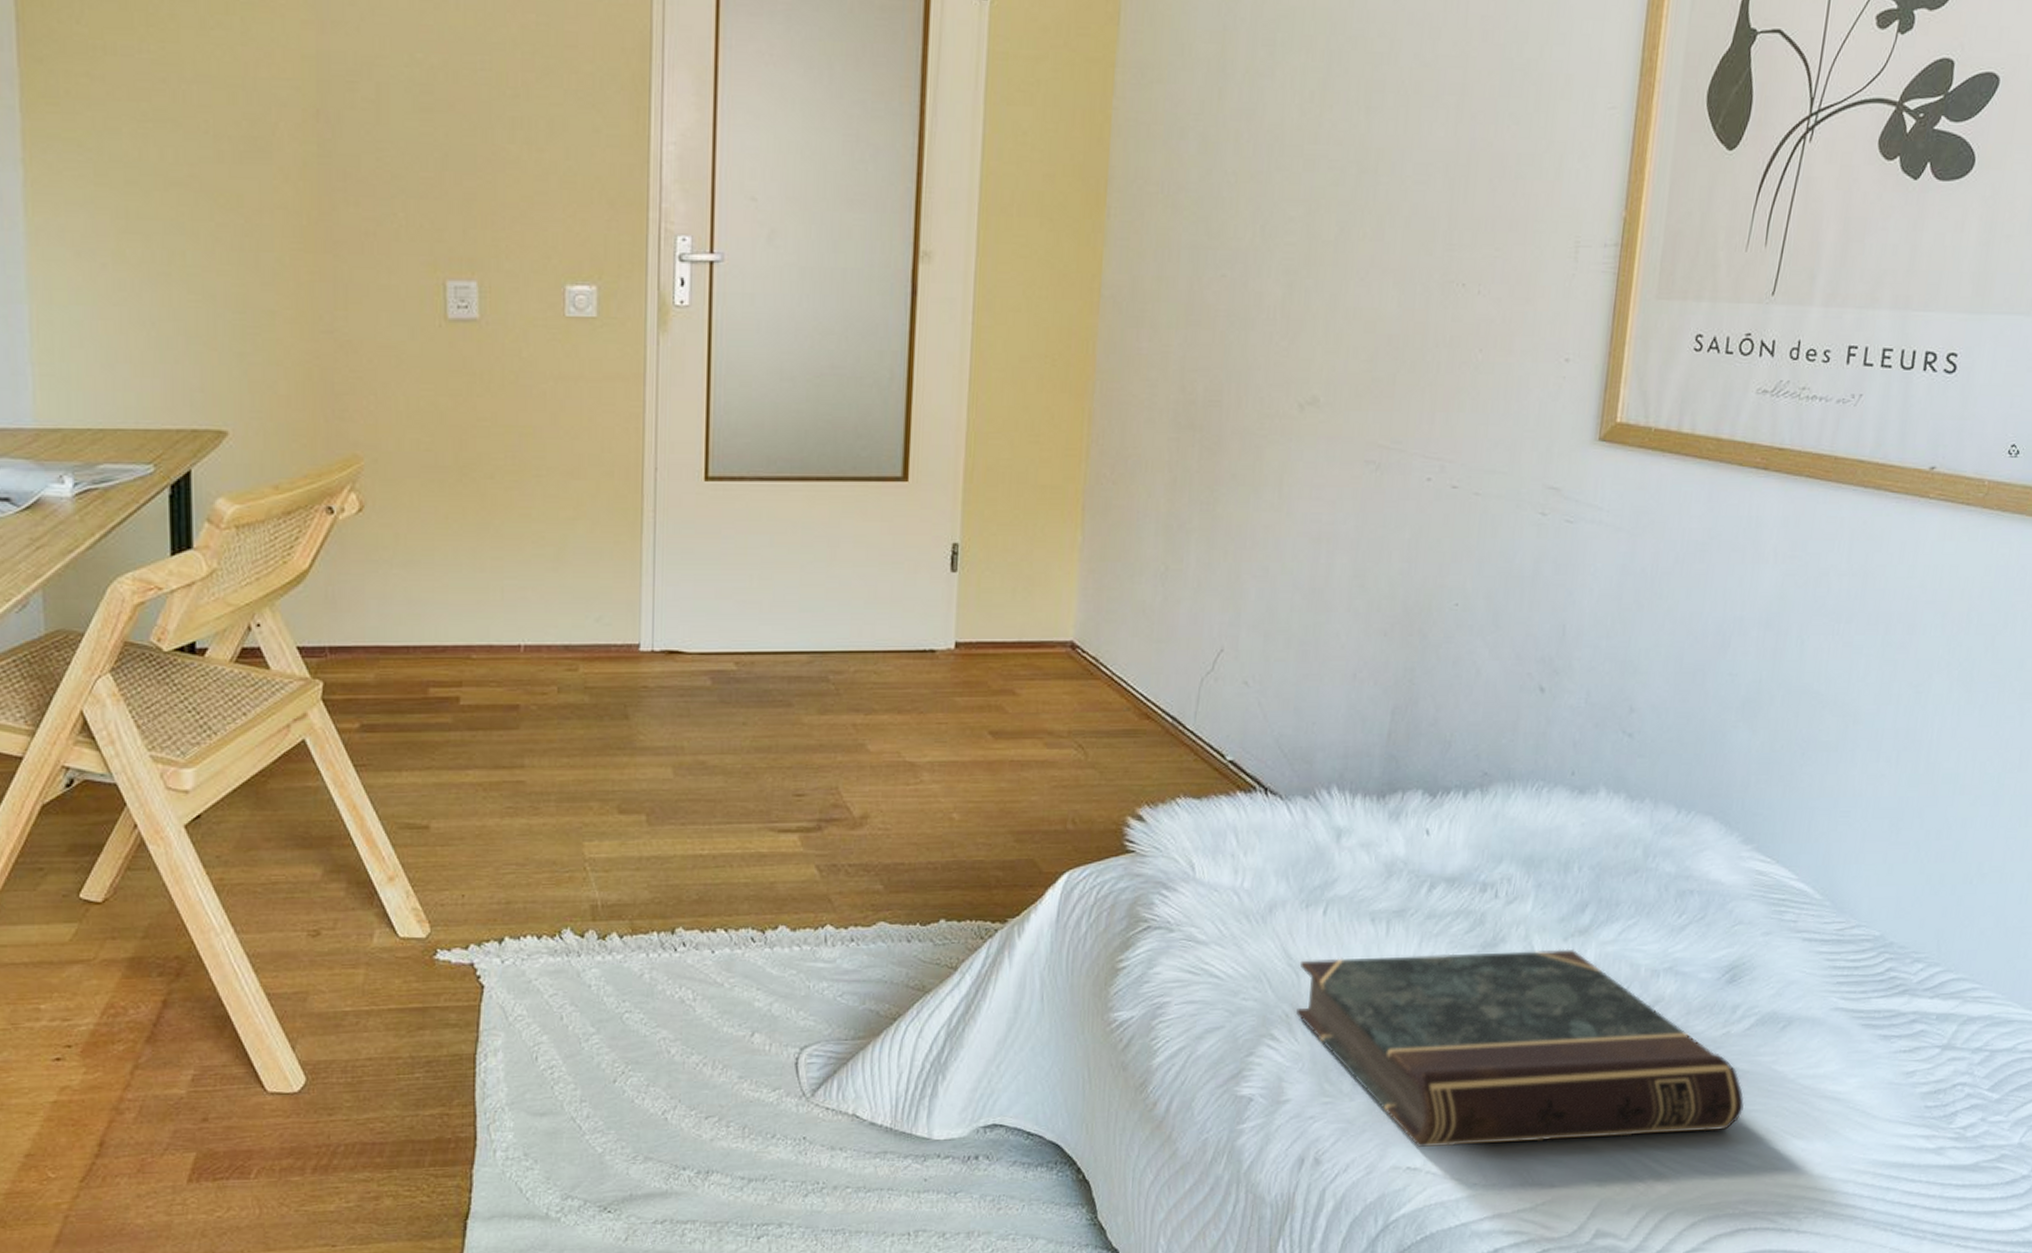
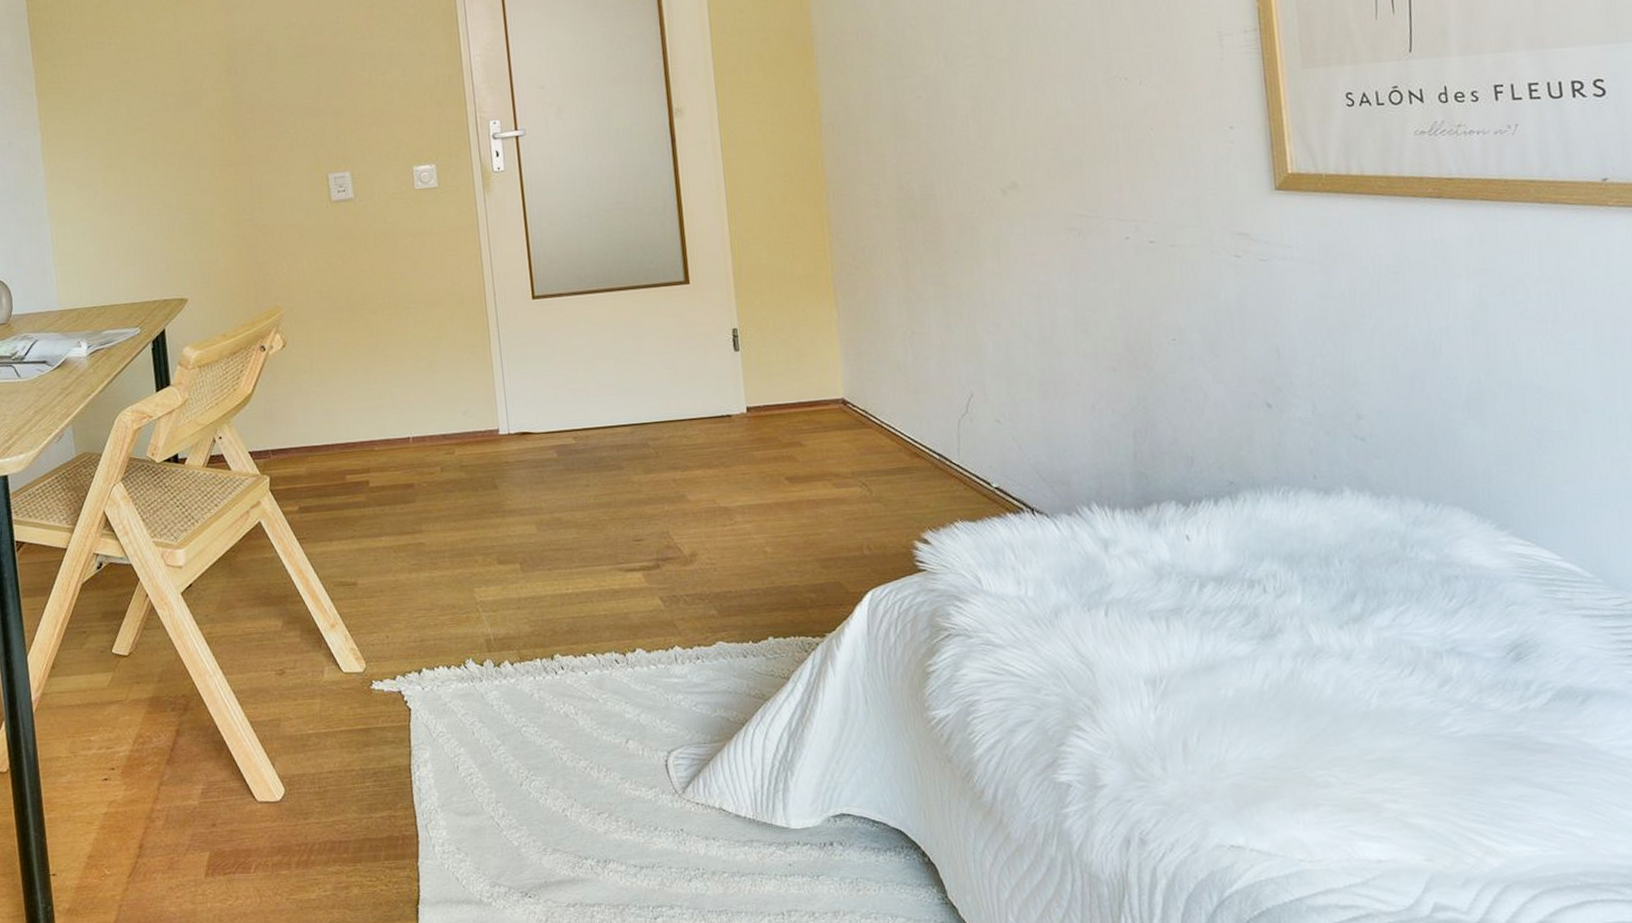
book: present [1295,948,1744,1147] -> none [1091,635,1560,826]

